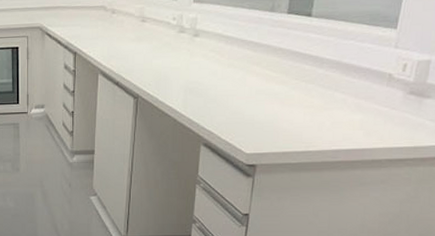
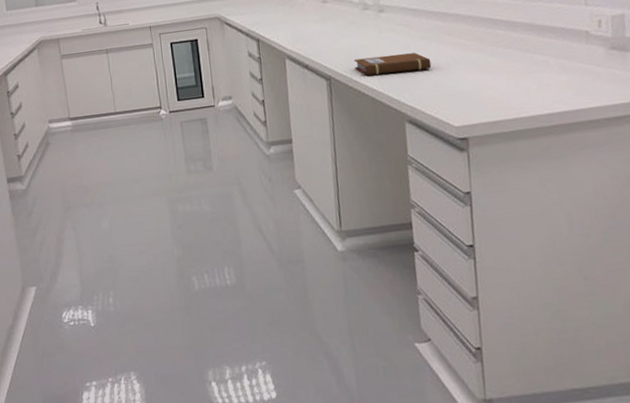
notebook: none [162,79,235,98] -> present [354,52,432,76]

